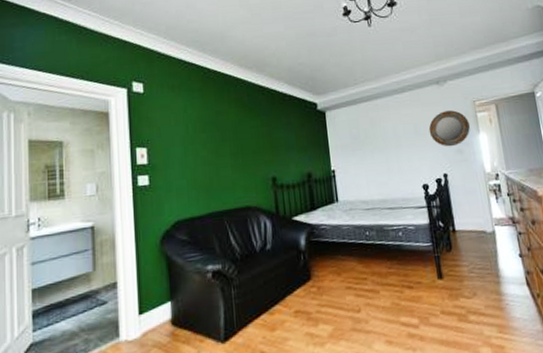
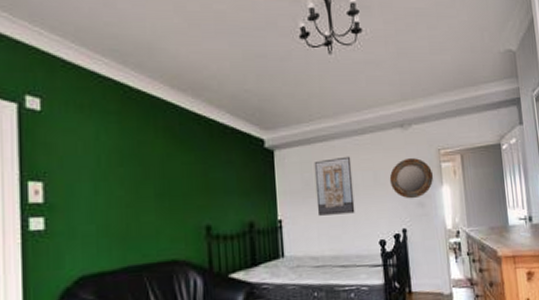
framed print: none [360,112,399,165] -> present [314,156,355,216]

